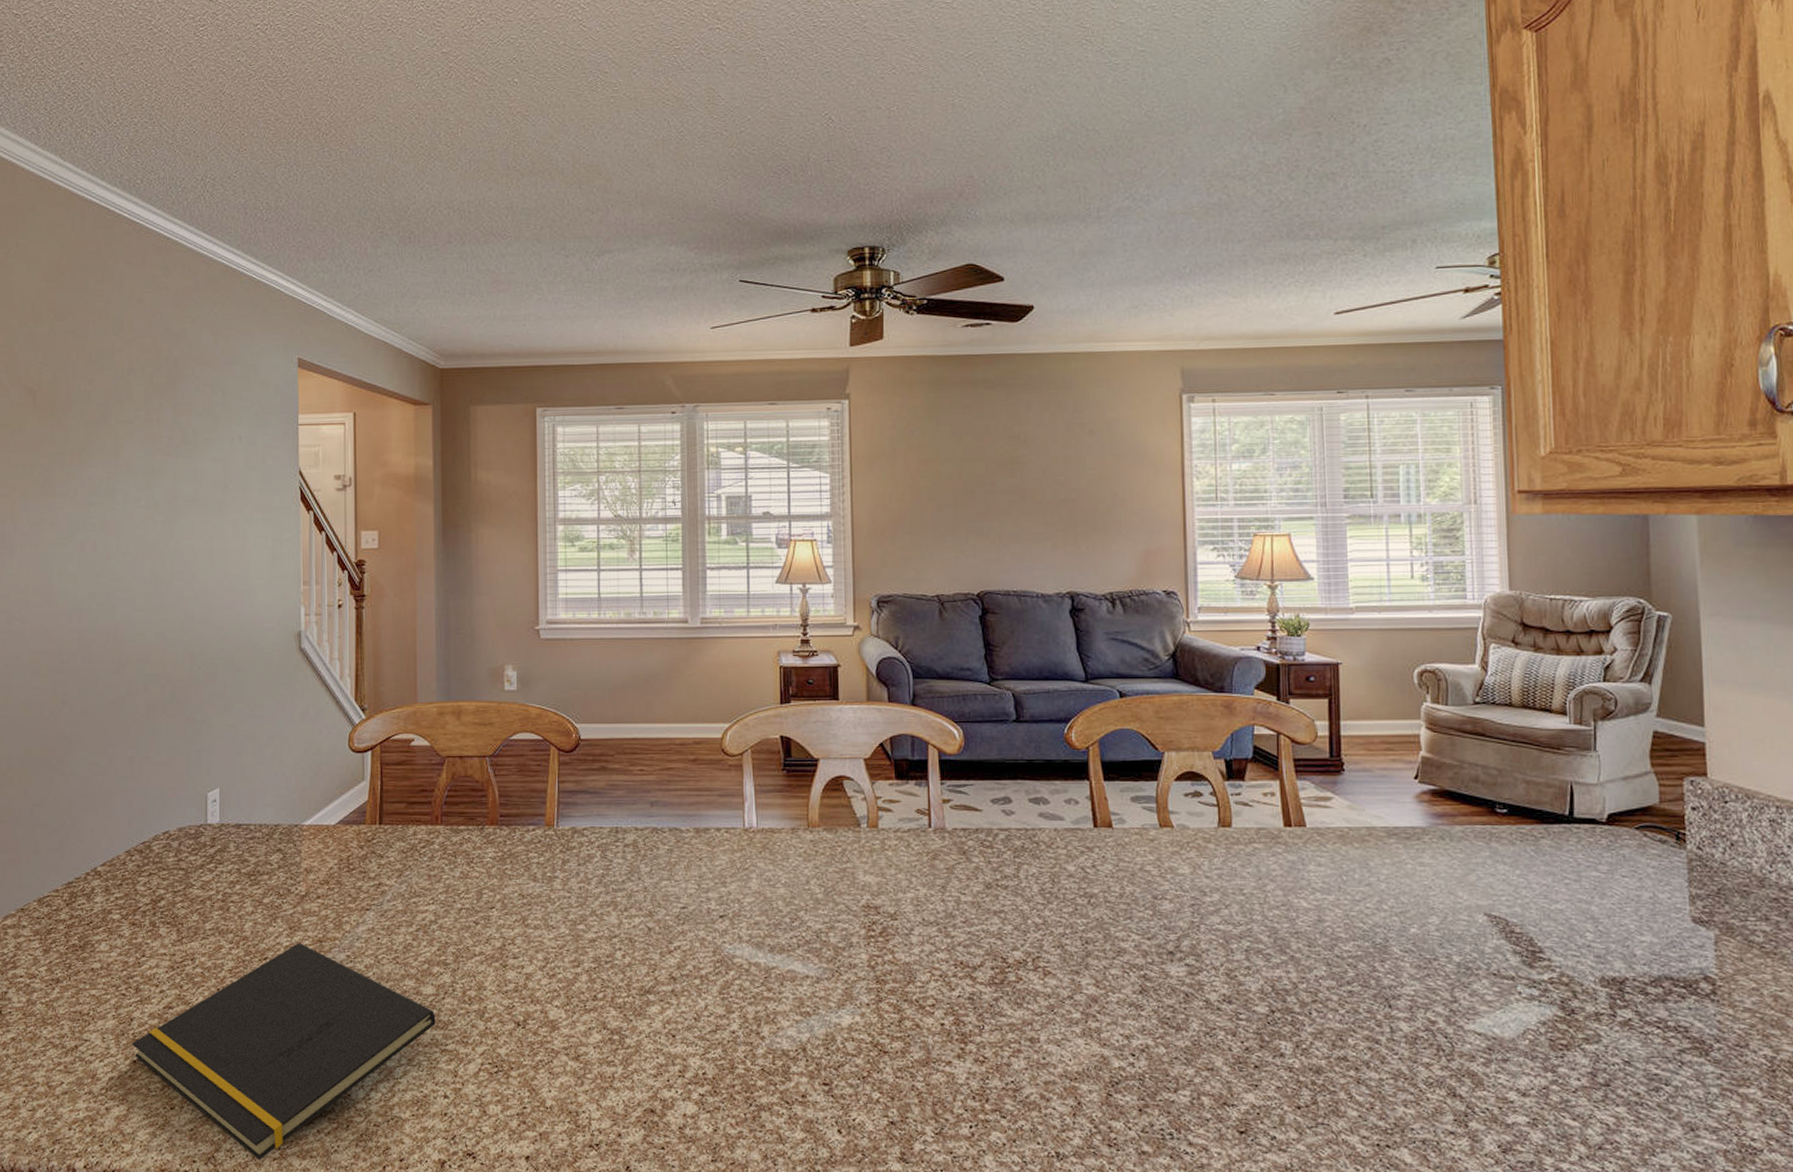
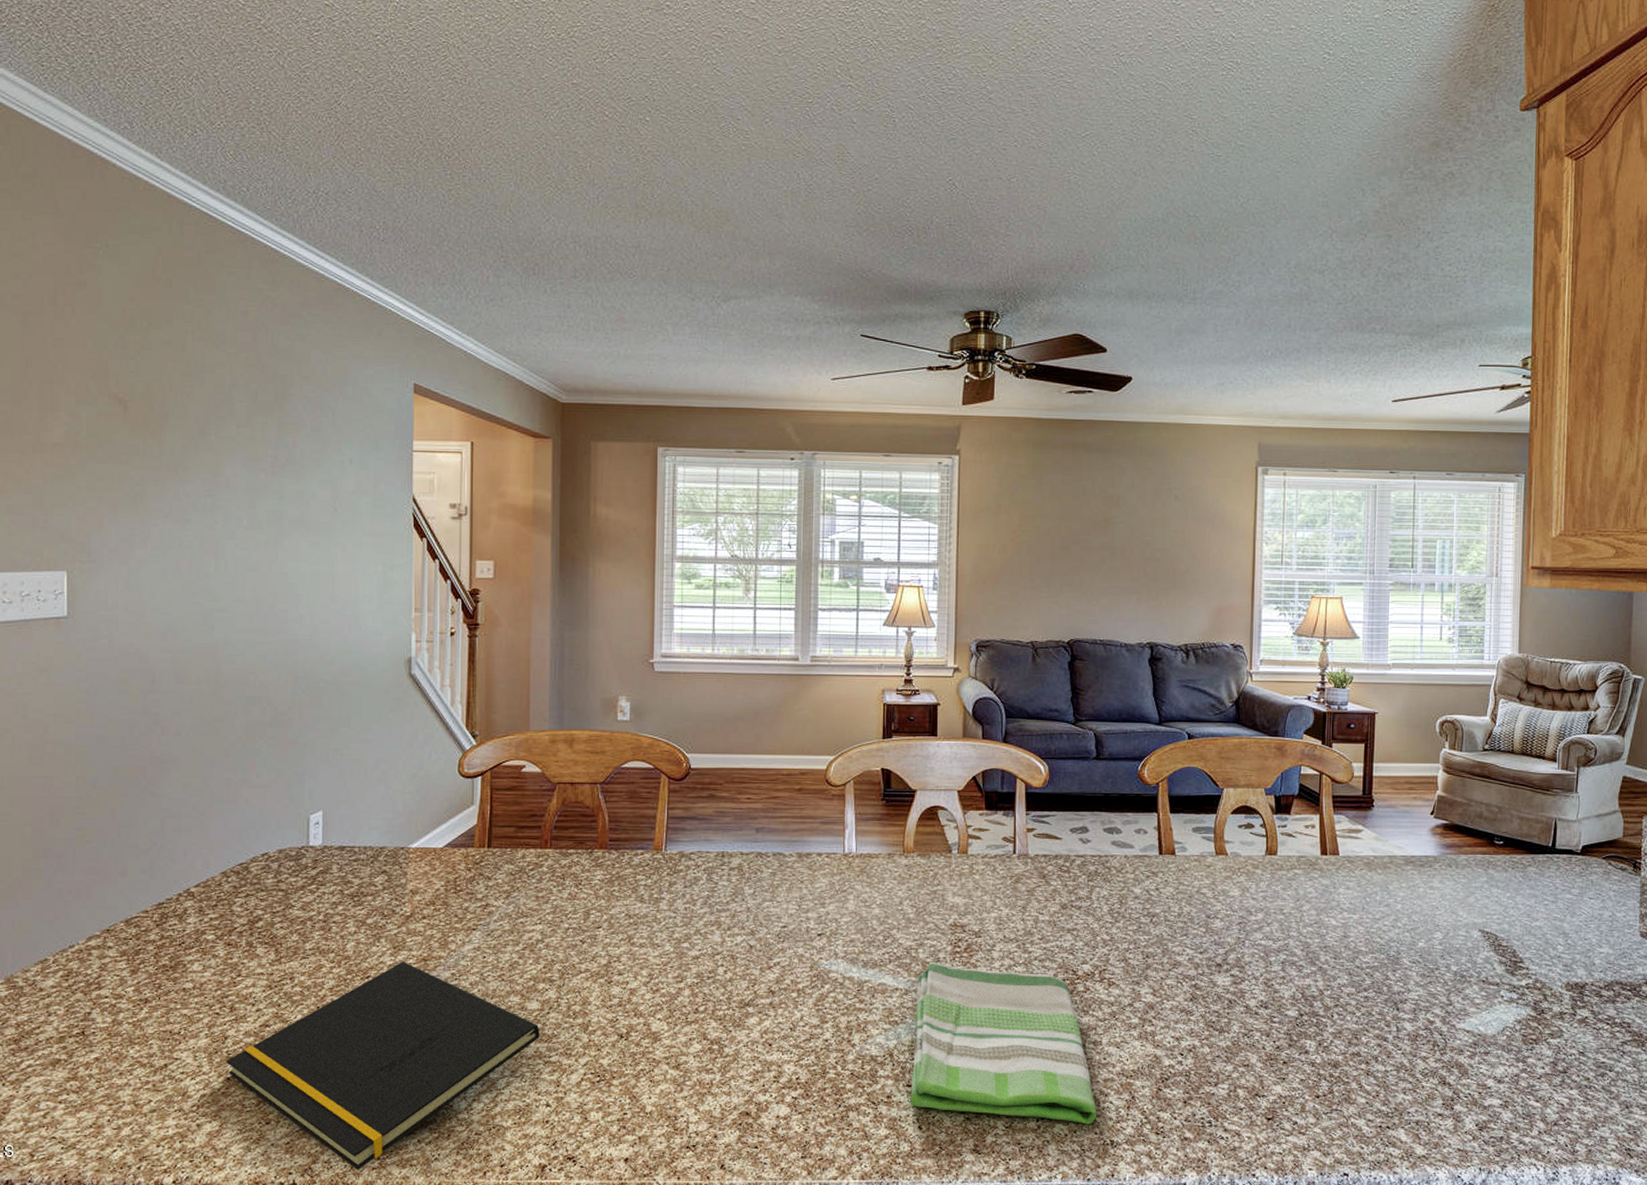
dish towel: none [827,946,1039,1133] -> present [910,961,1097,1125]

